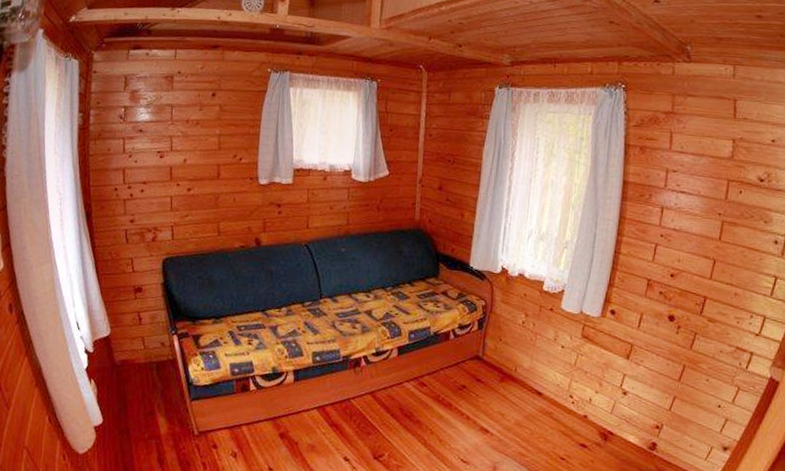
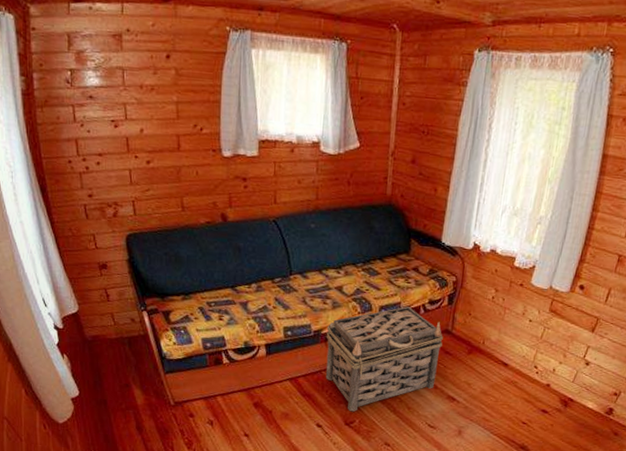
basket: none [353,331,474,445] -> present [325,306,443,412]

